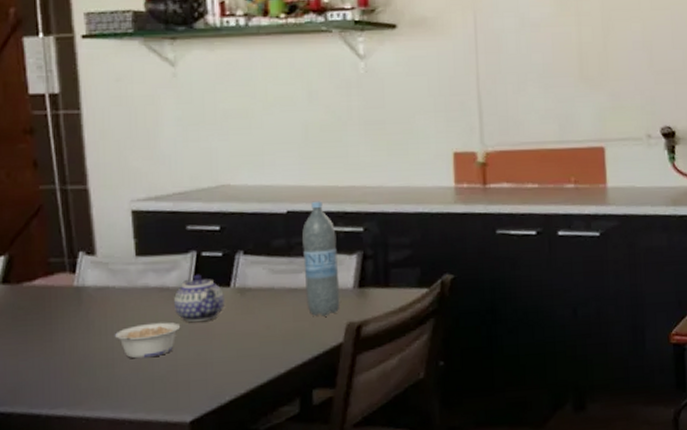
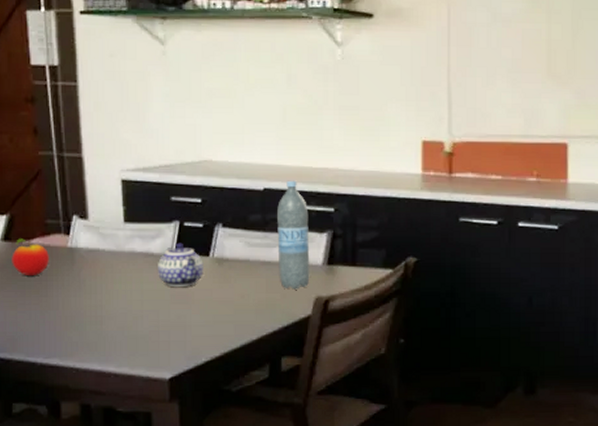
apple: none [11,280,53,321] -> present [12,238,49,277]
legume: present [114,322,181,359] -> none [103,285,163,318]

